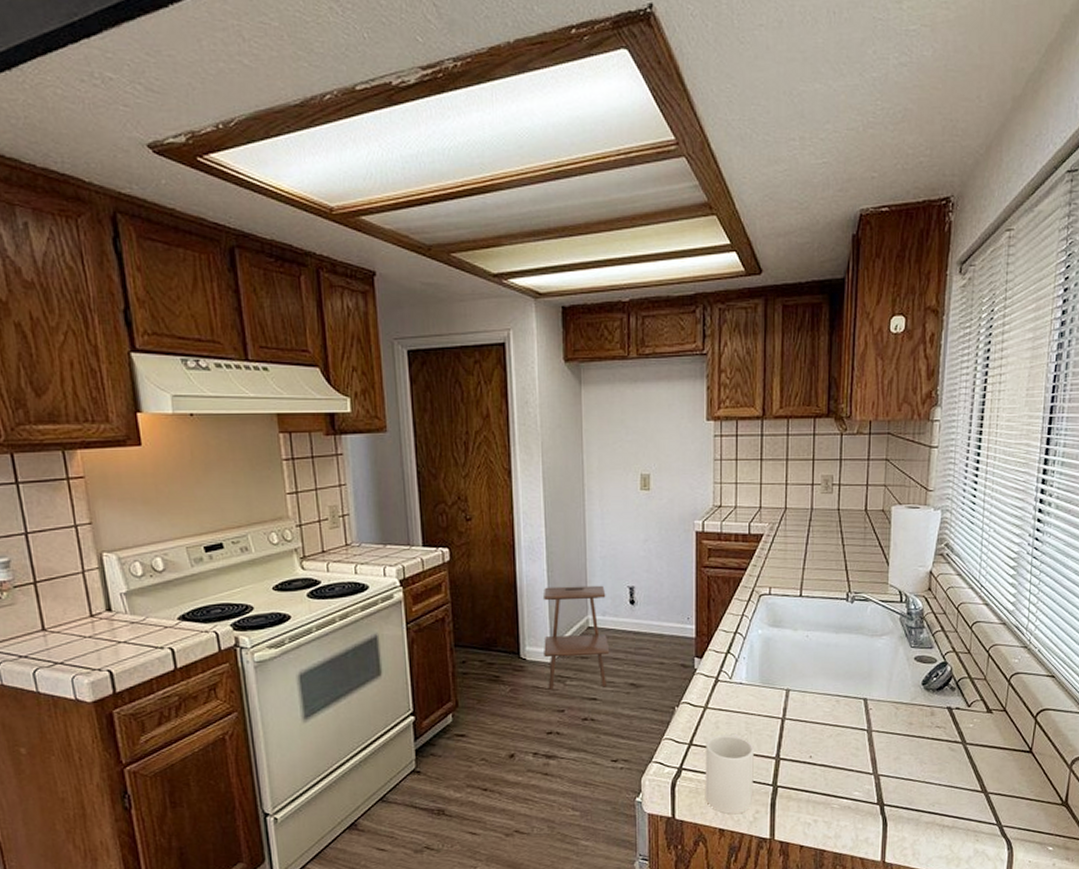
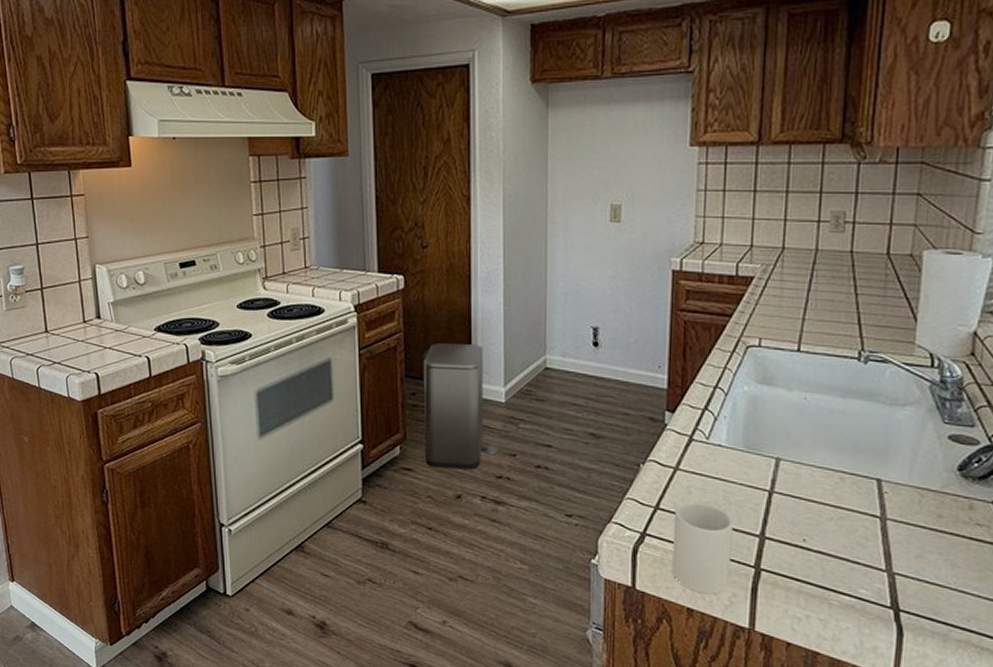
pedal bin: none [471,610,548,731] -> present [423,343,499,470]
step stool: present [544,585,610,690] -> none [497,321,569,435]

